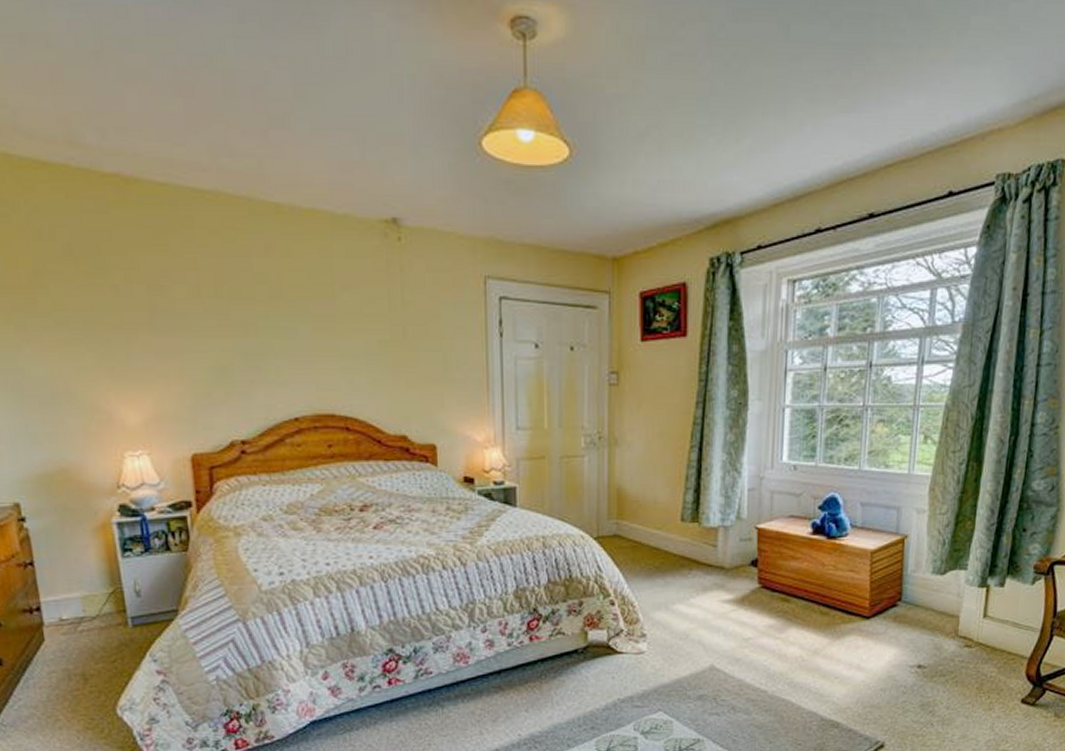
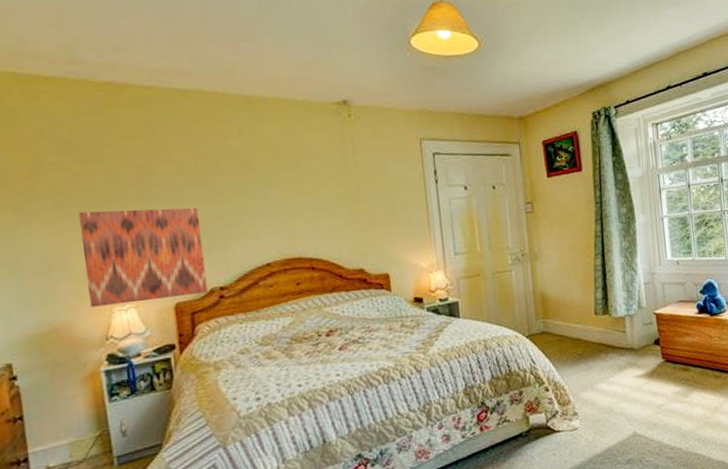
wall art: none [84,336,228,449] -> present [78,207,208,307]

